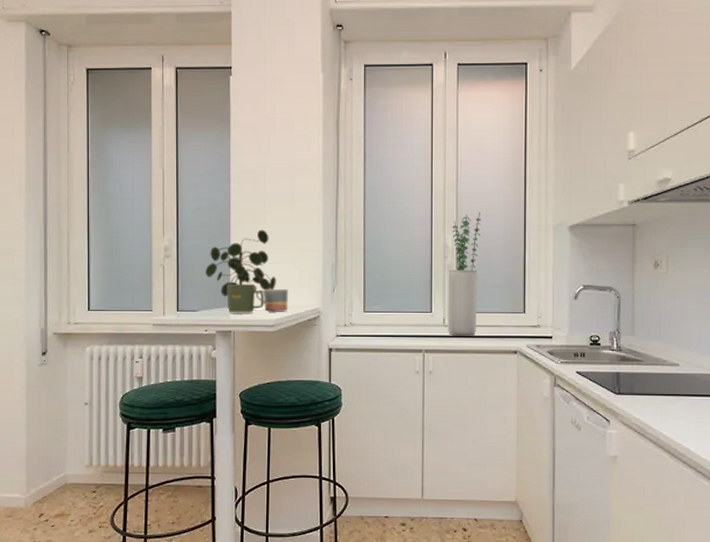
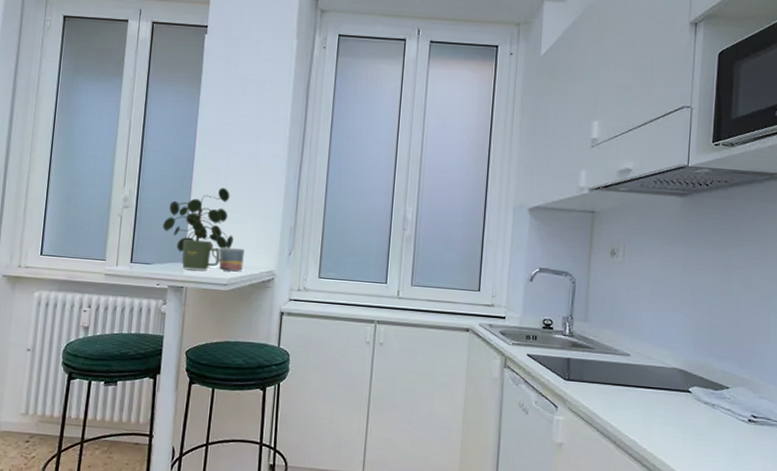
vase: present [448,212,481,336] -> none [401,187,443,311]

